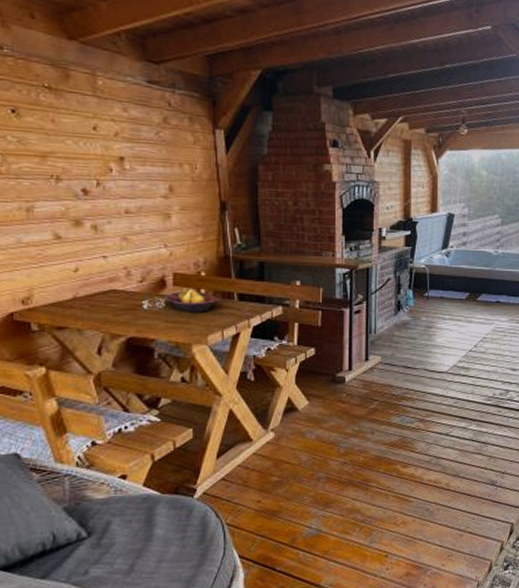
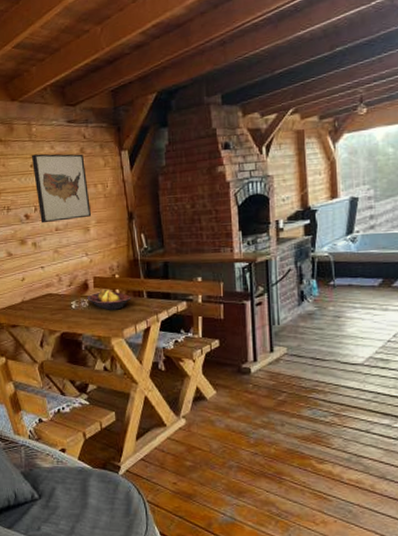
wall art: none [94,114,175,203] -> present [31,153,92,224]

